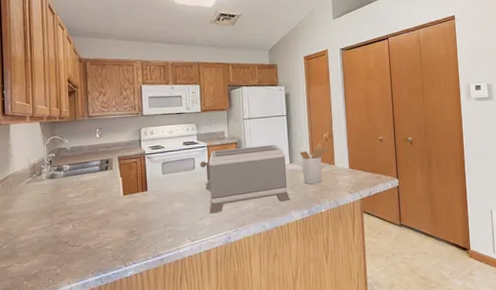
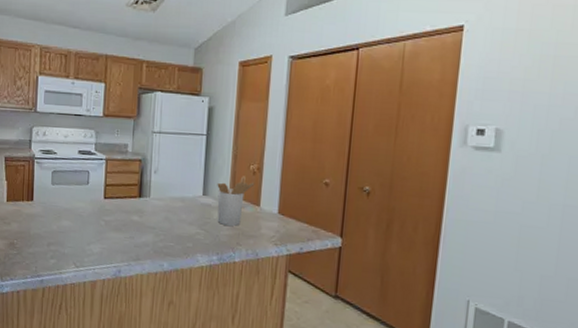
toaster: present [200,144,291,214] -> none [95,166,199,241]

